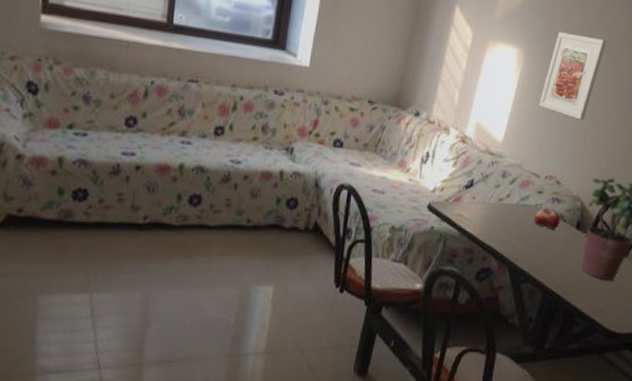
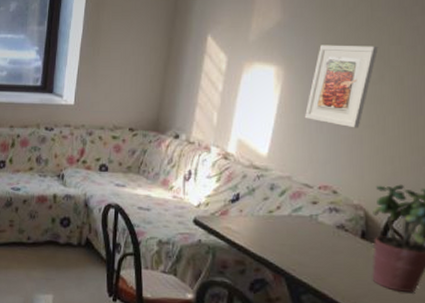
fruit: present [534,207,561,231] -> none [310,217,341,241]

